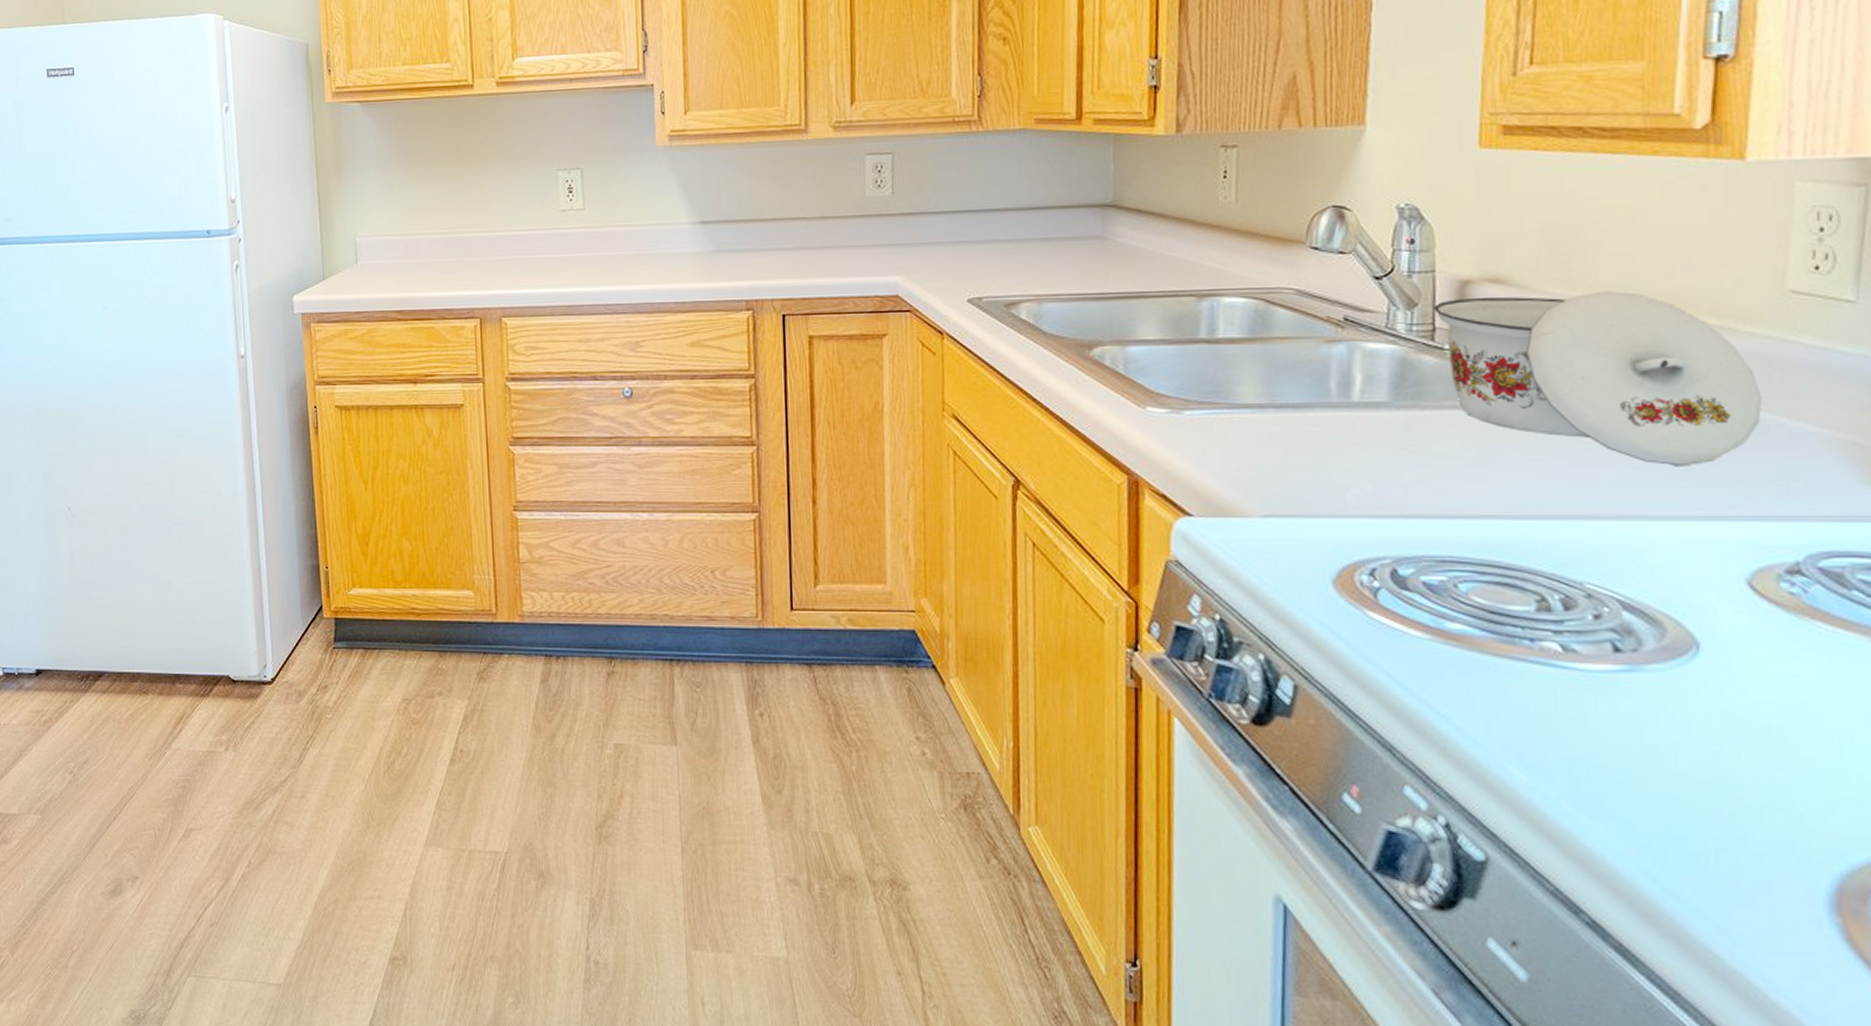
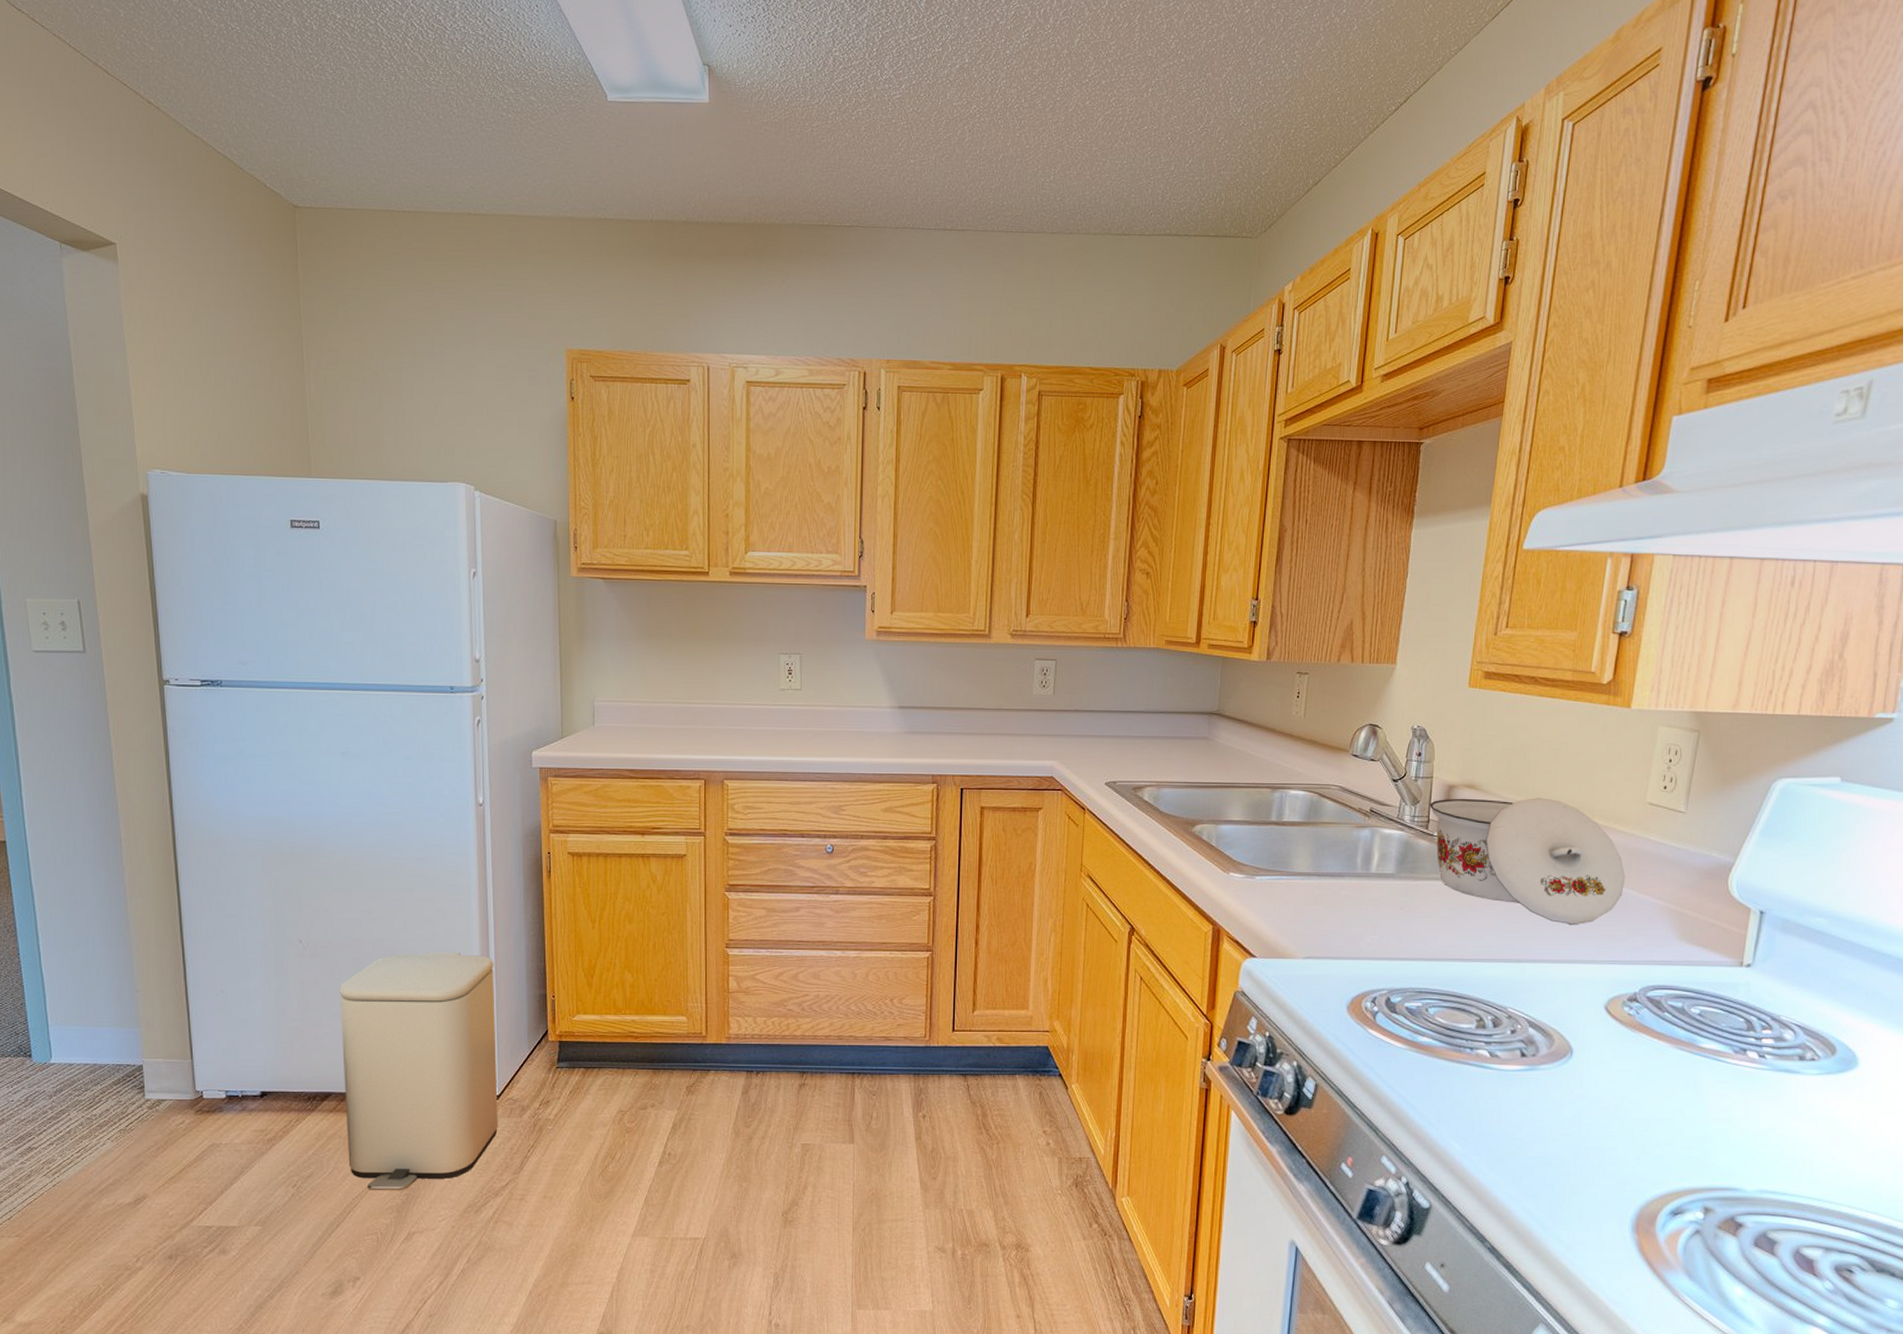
pedal bin: none [108,518,274,783] -> present [339,951,498,1191]

